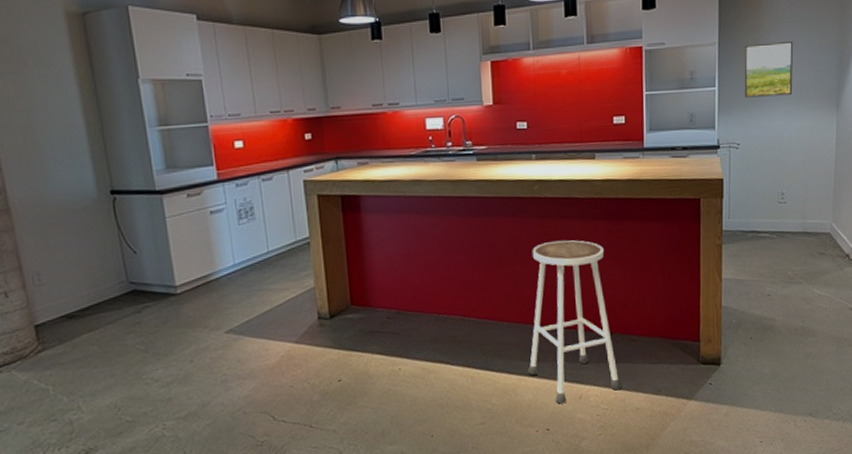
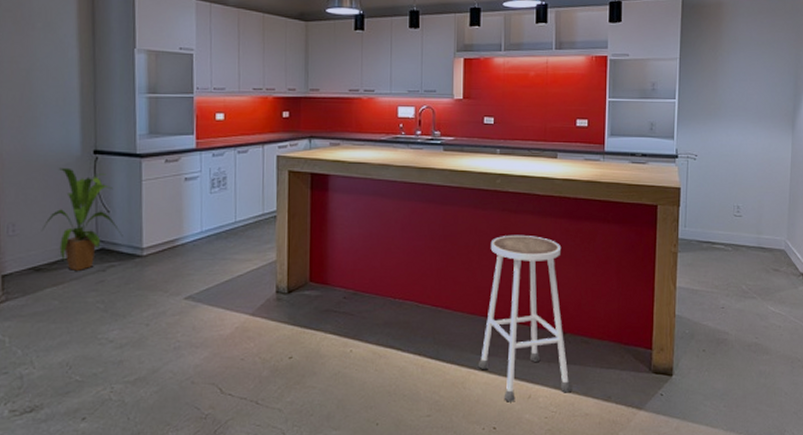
house plant: none [67,211,154,315] -> present [41,167,123,271]
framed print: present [744,42,794,98] -> none [703,62,751,113]

